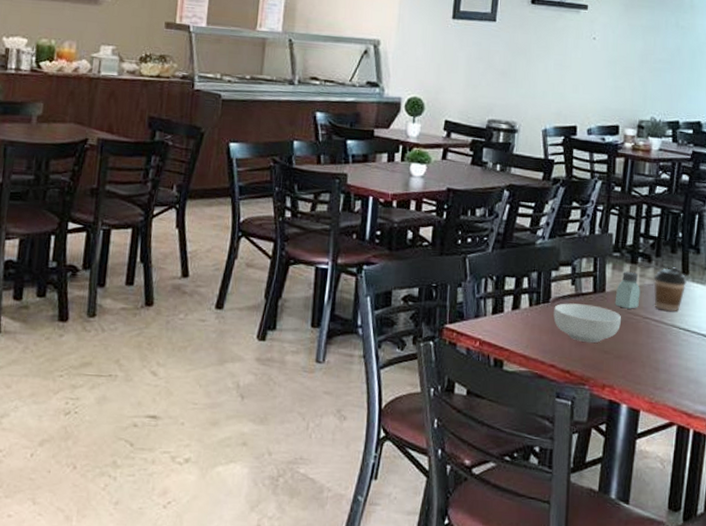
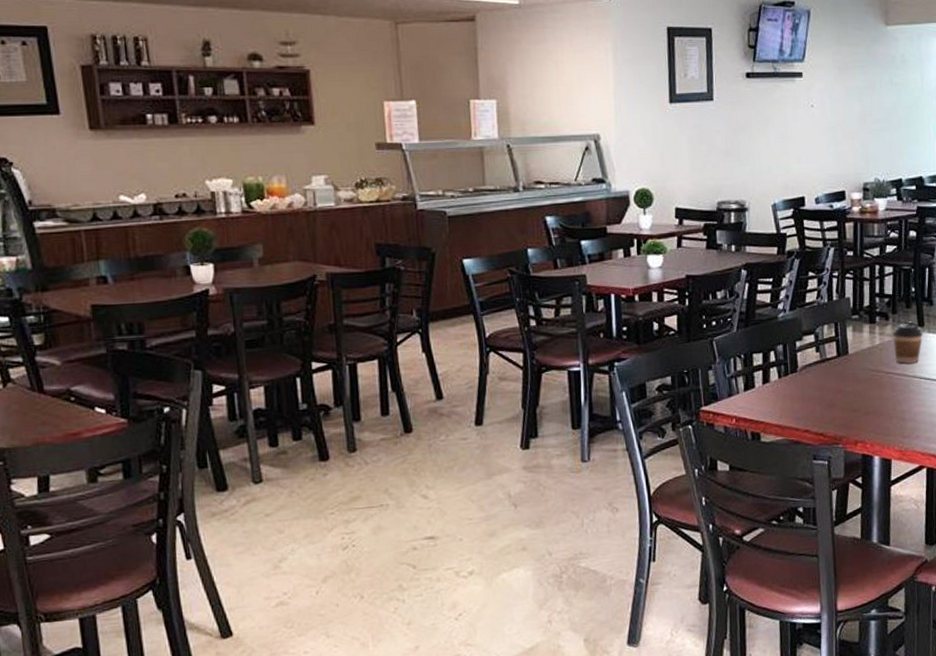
cereal bowl: present [553,303,621,343] -> none [802,368,866,404]
saltshaker: present [615,272,641,309] -> none [858,331,882,367]

